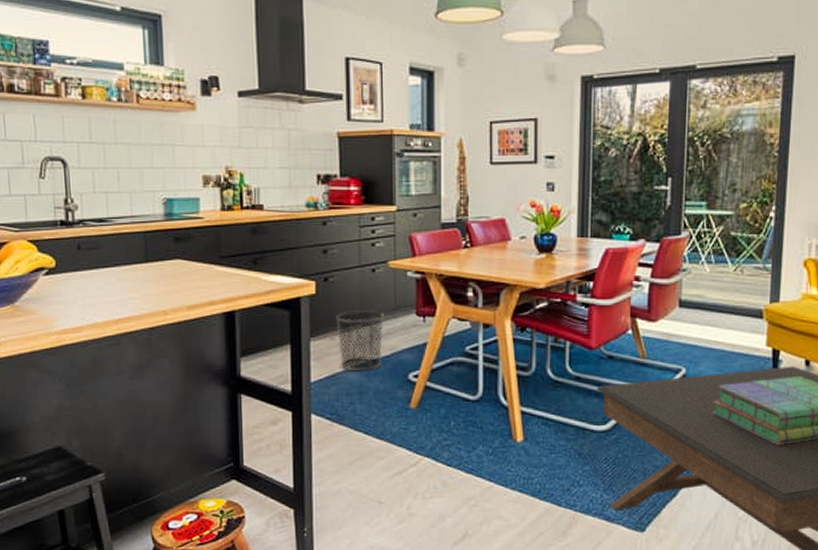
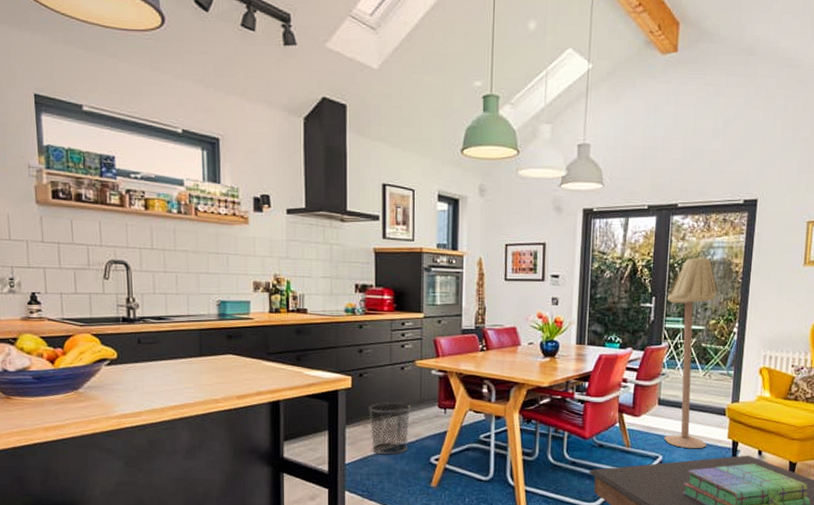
floor lamp: none [687,127,748,360] -> present [664,257,718,449]

